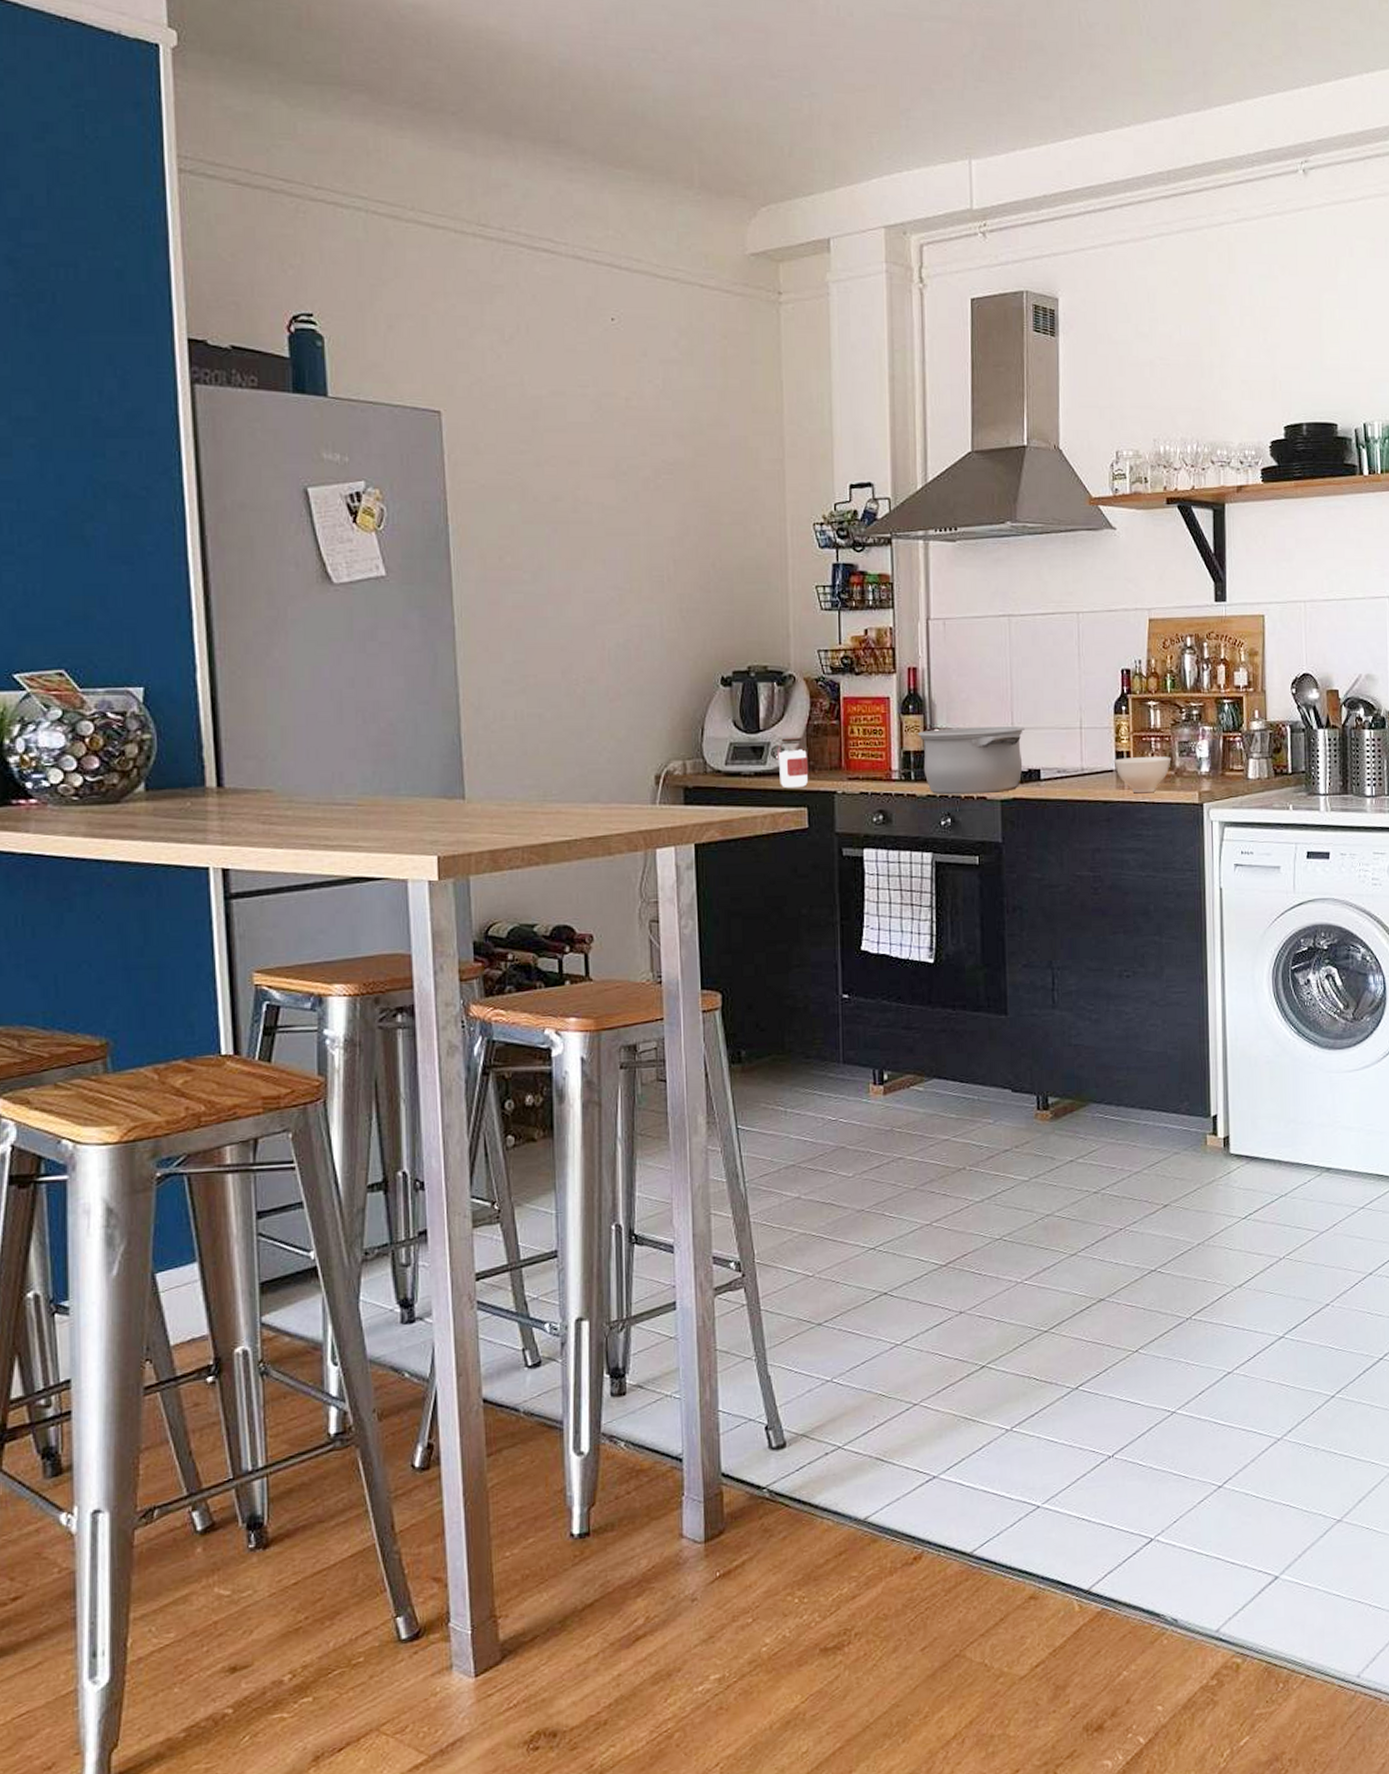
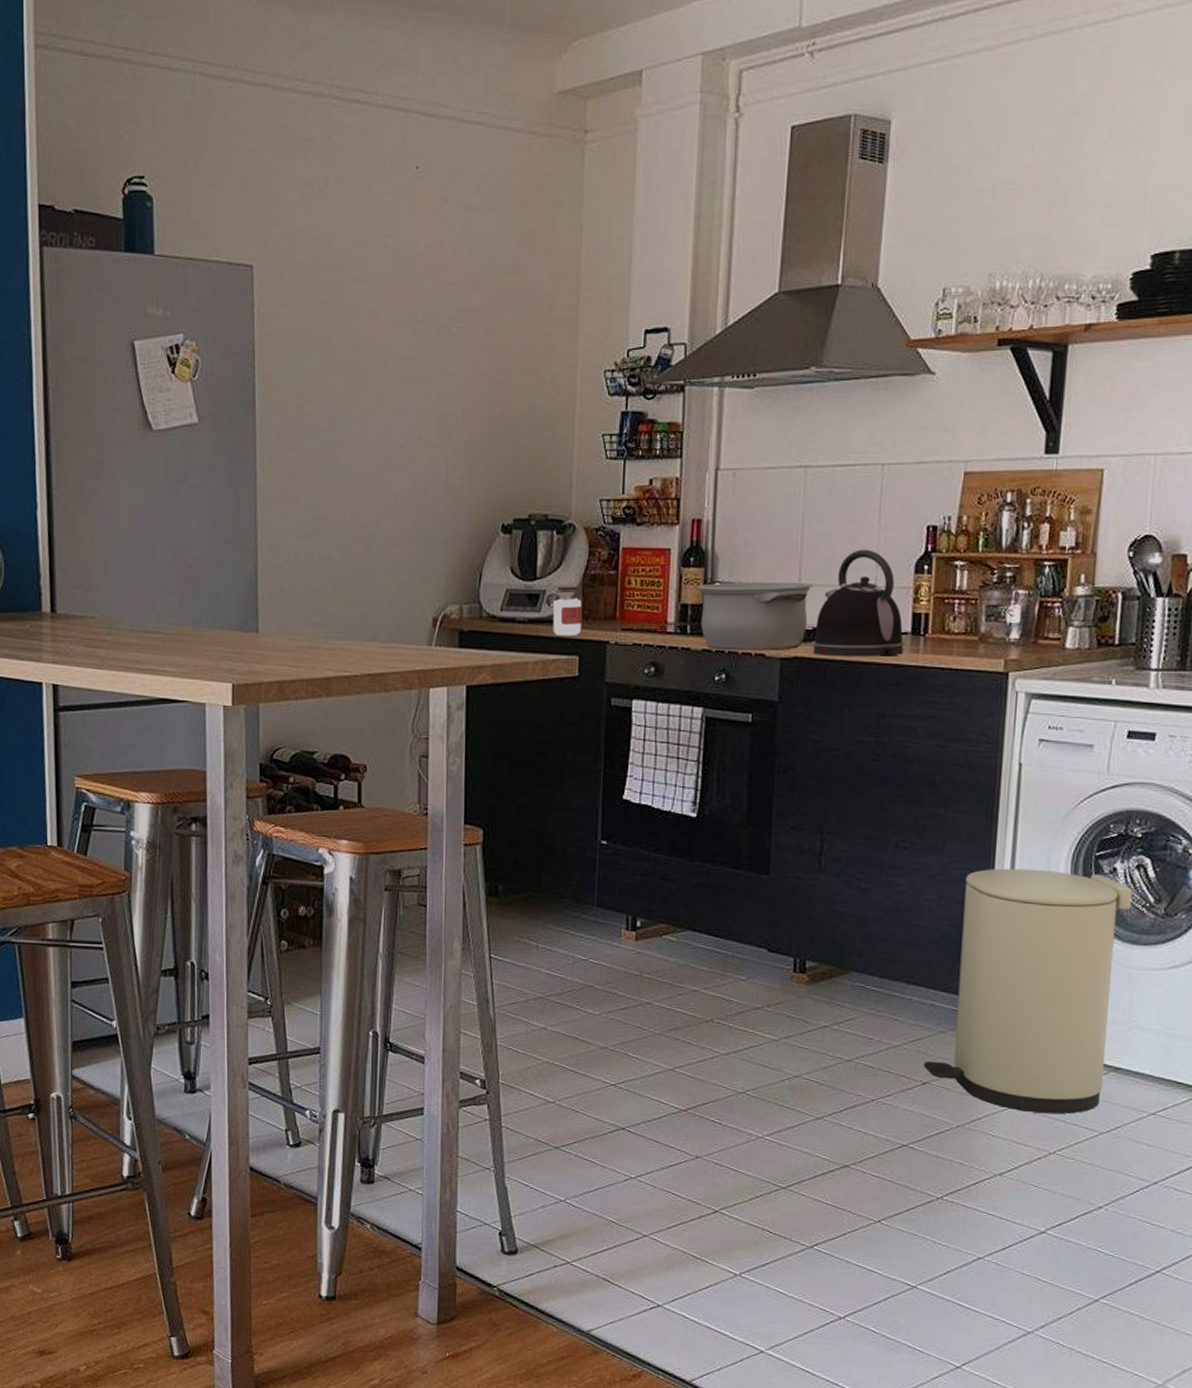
kettle: none [1029,693,1111,796] -> present [812,549,905,657]
bowl: present [1113,757,1171,794] -> none [909,620,976,659]
pedal bin: none [1162,986,1325,1221] -> present [923,868,1133,1114]

